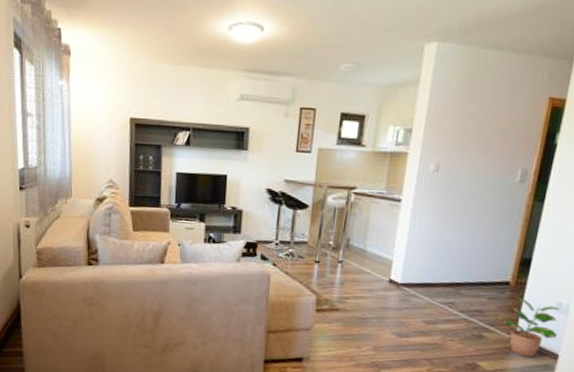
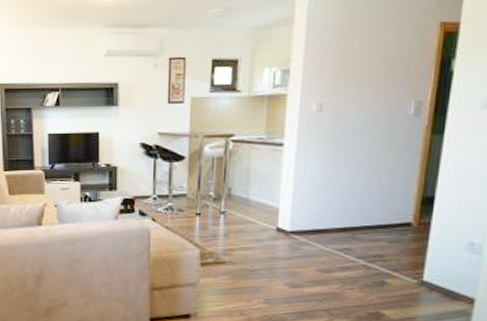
potted plant: present [502,296,560,357] -> none [406,237,472,303]

